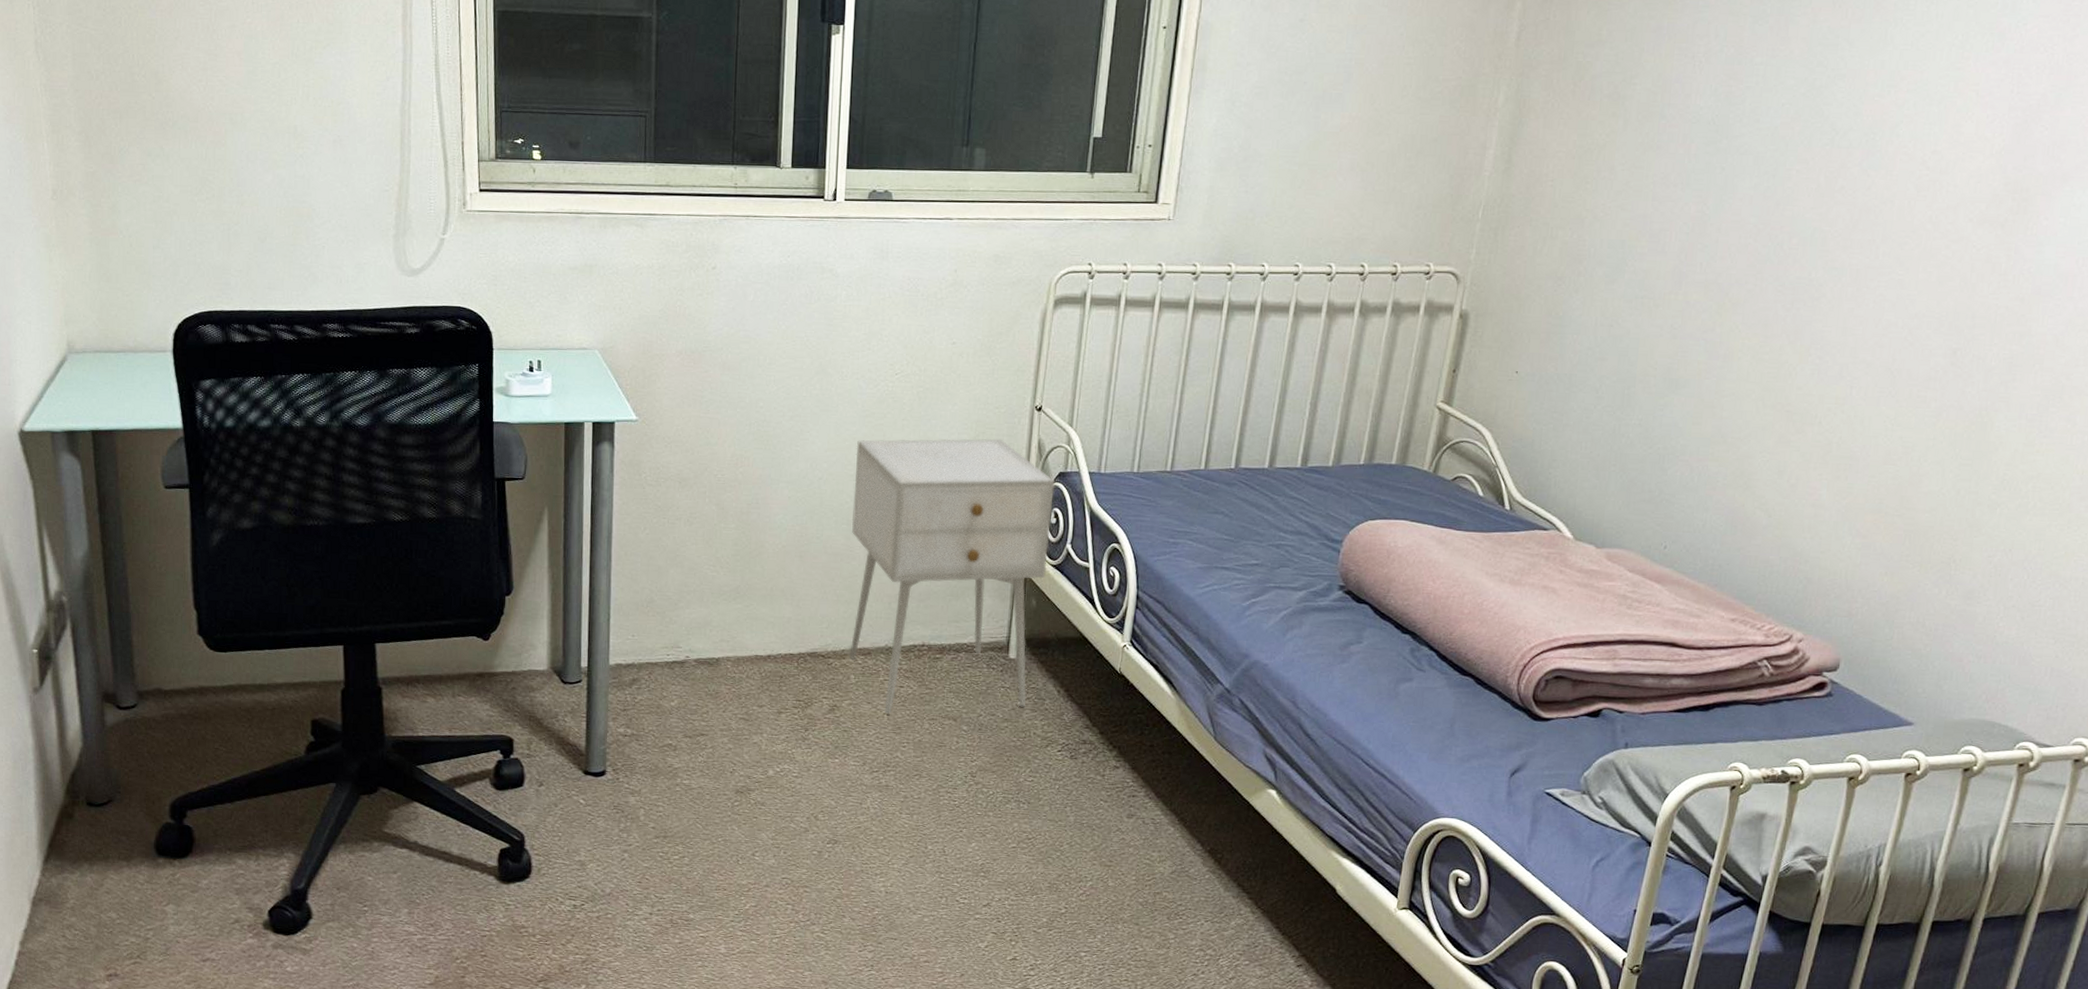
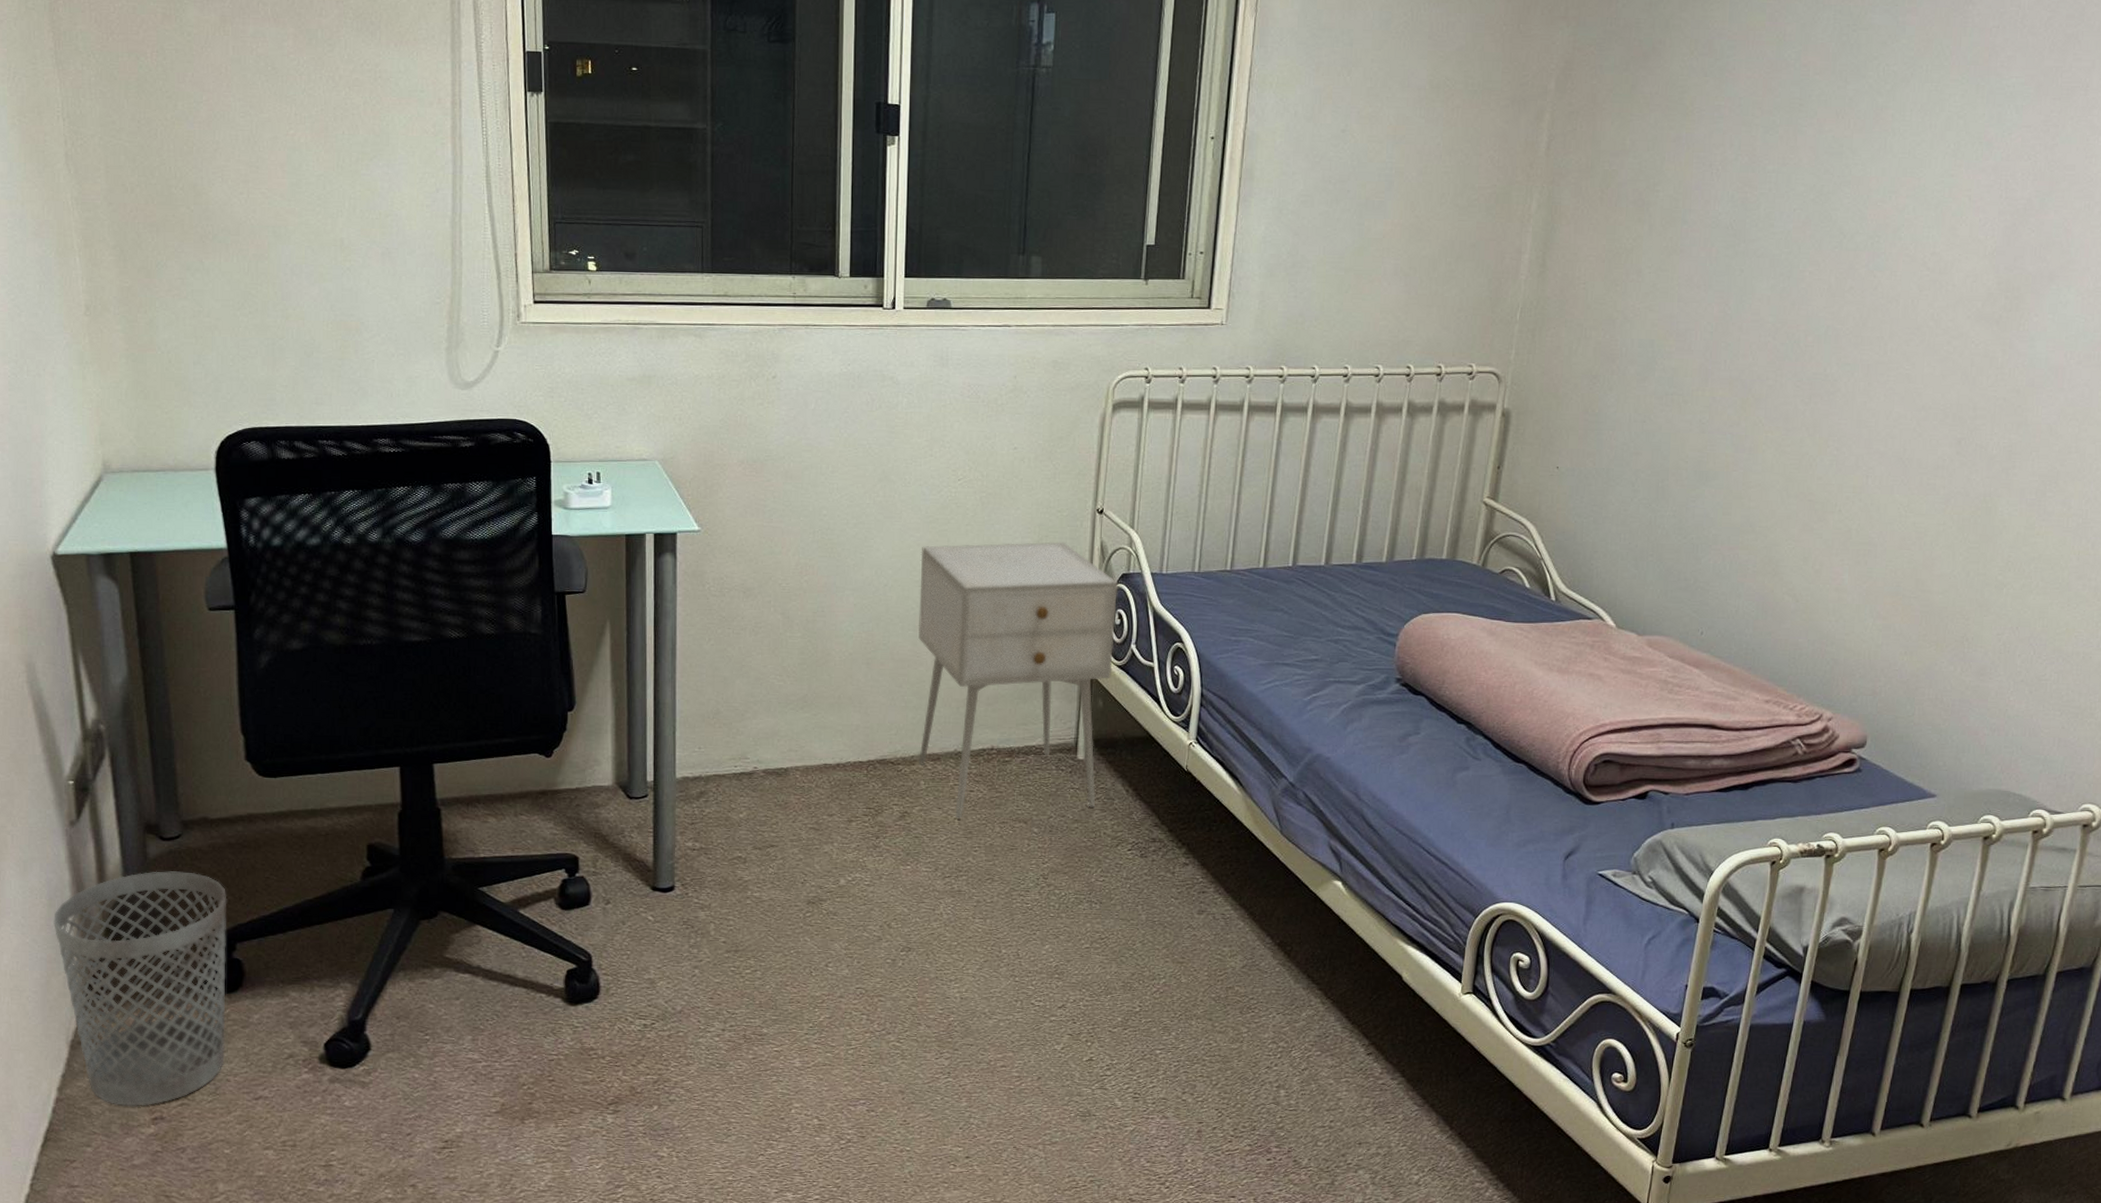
wastebasket: none [18,738,179,962] -> present [53,871,227,1106]

